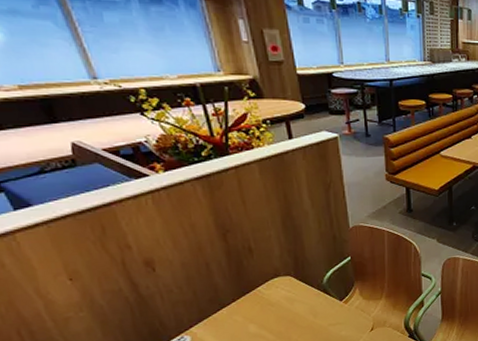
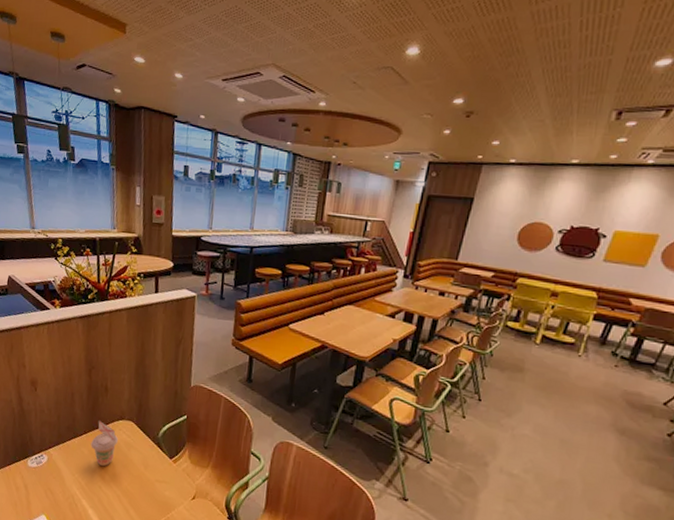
beverage cup: none [244,283,278,329] -> present [91,419,119,467]

